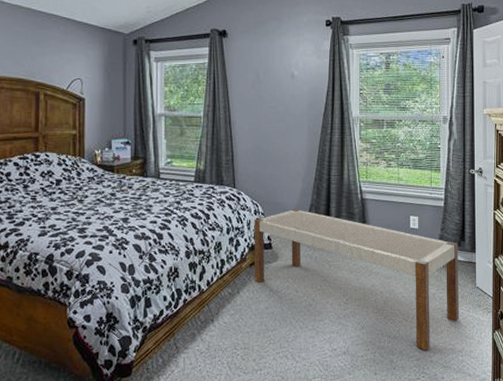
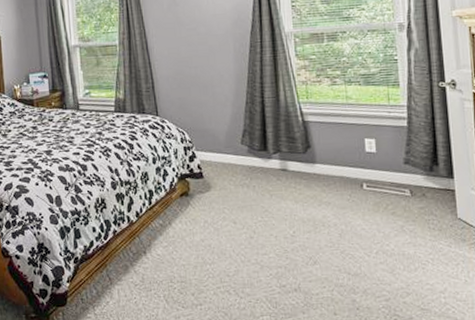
bench: present [254,209,460,351] -> none [181,135,438,290]

